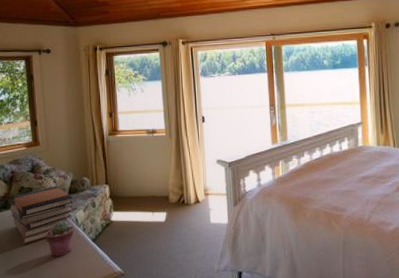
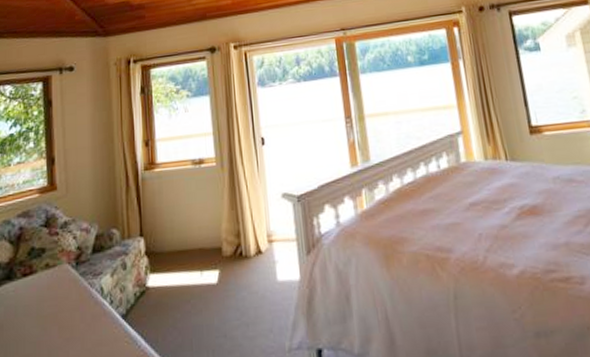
book stack: present [10,186,73,244] -> none [16,243,97,329]
potted succulent: present [46,220,75,257] -> none [61,291,99,345]

